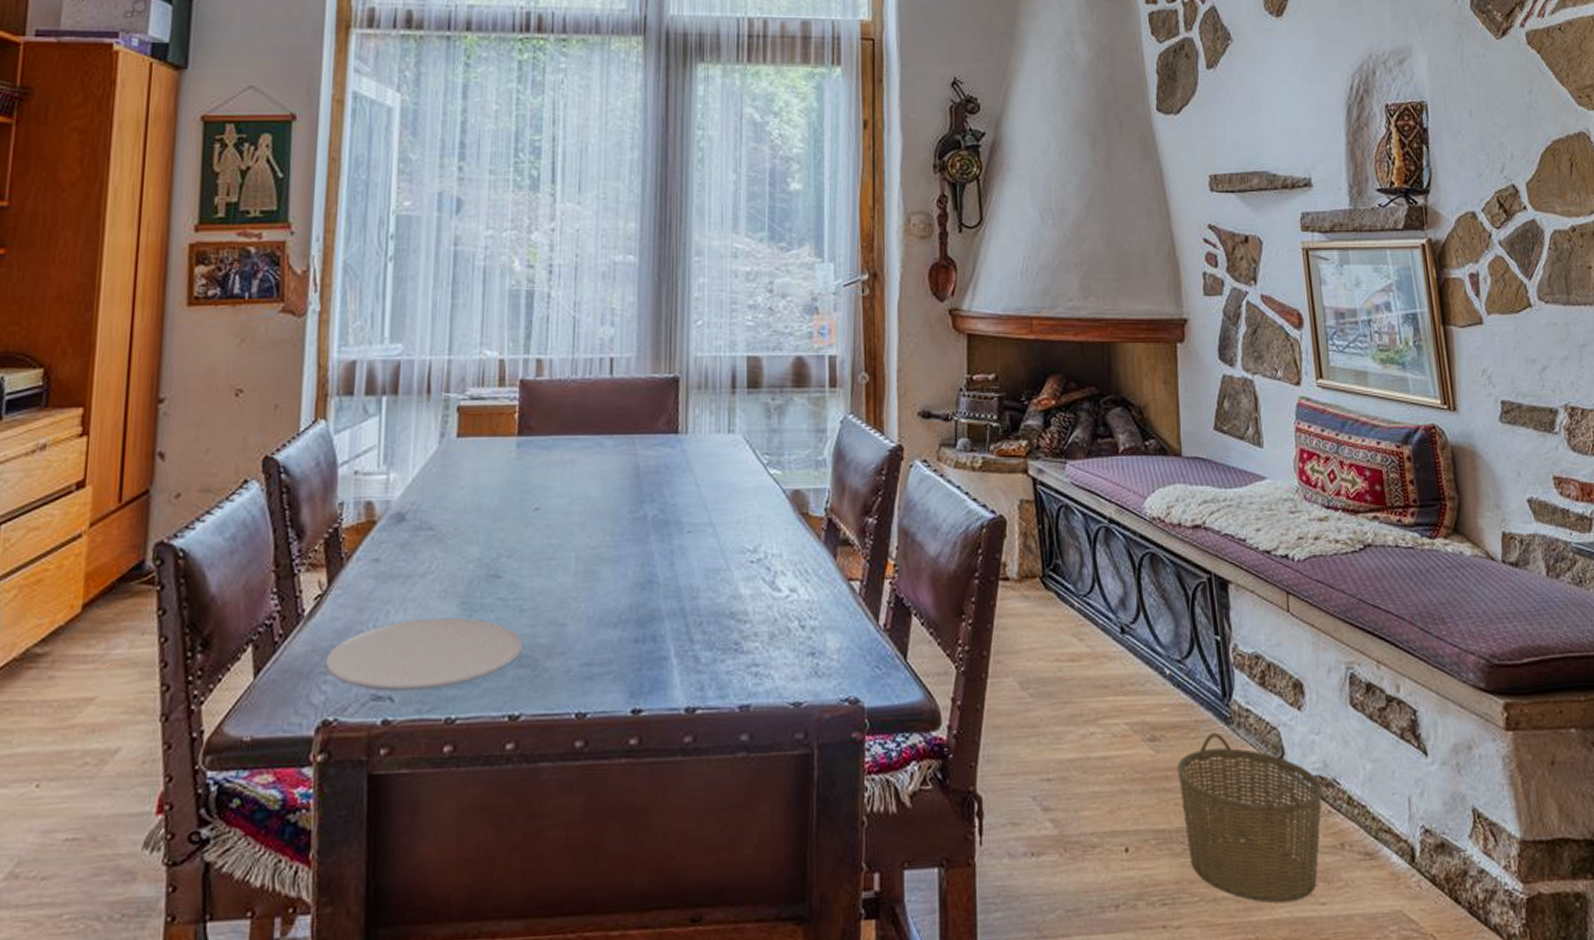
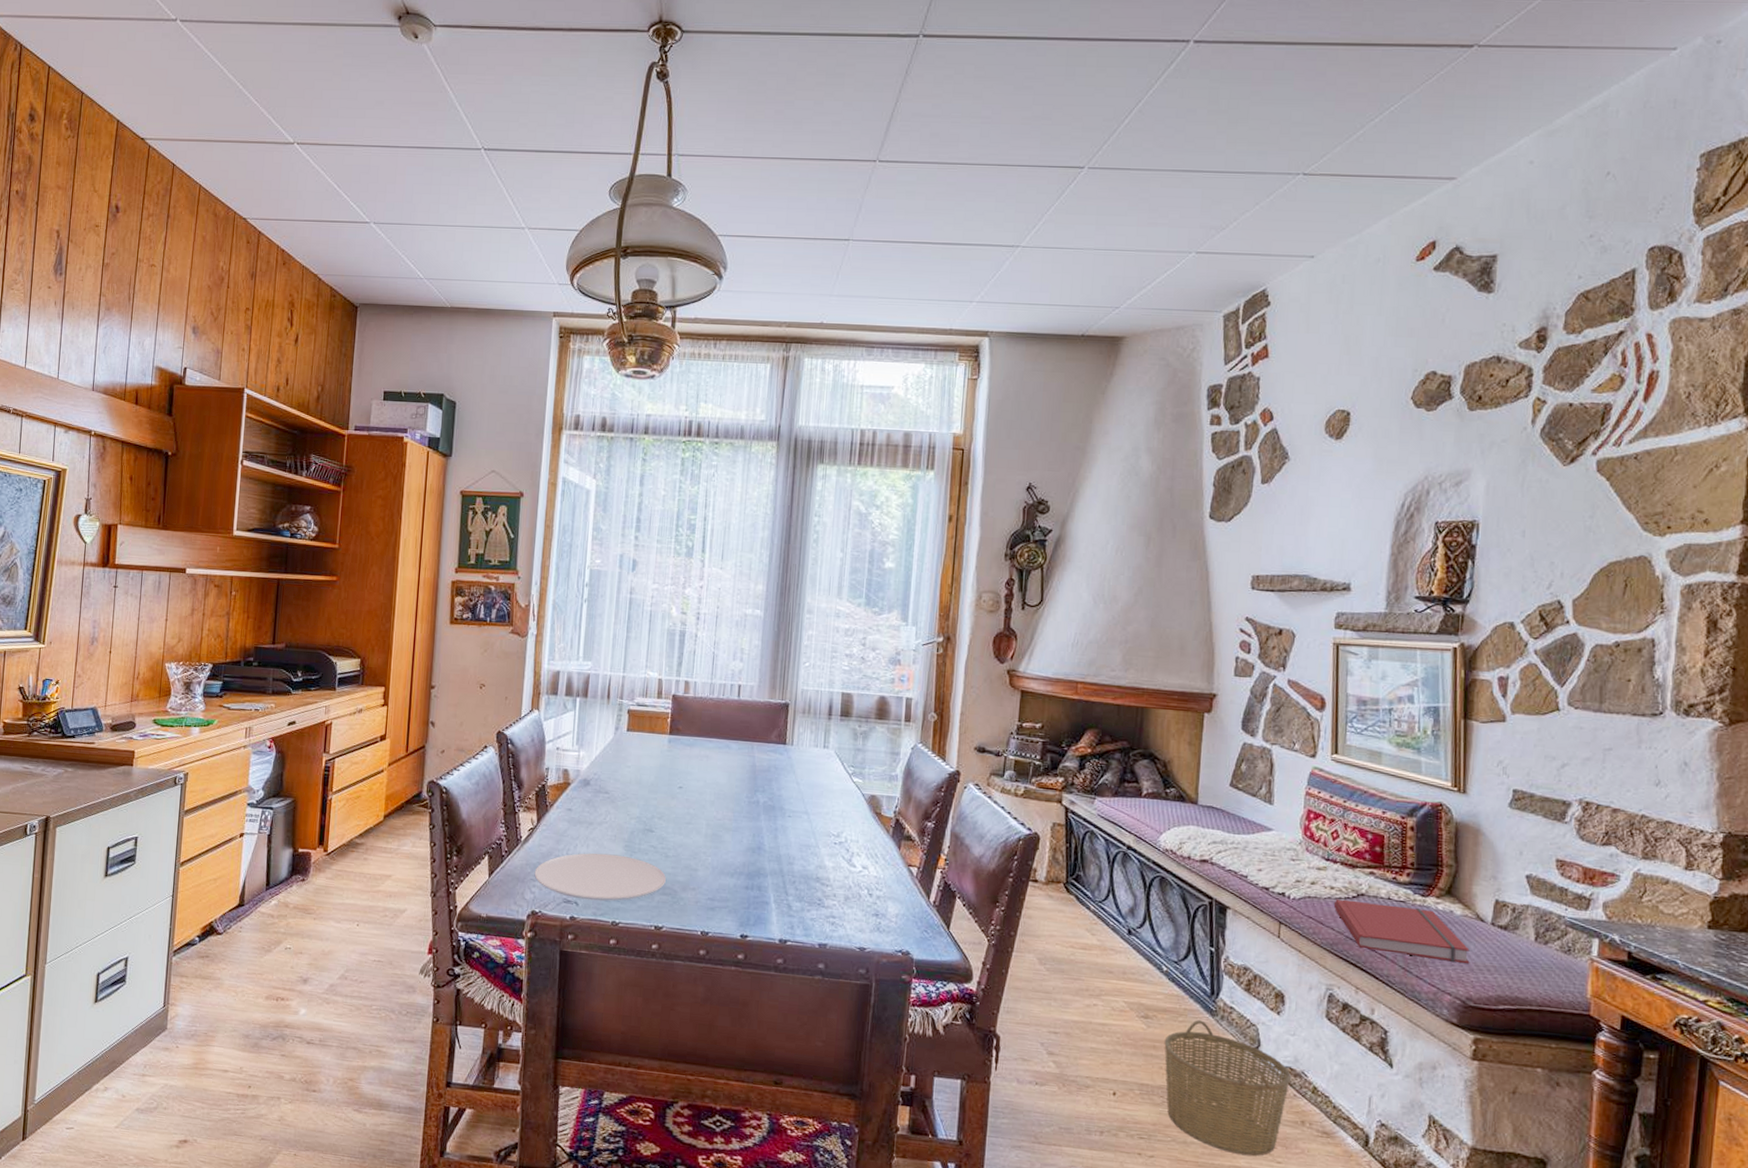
book: none [1341,553,1488,615] -> present [1333,899,1470,963]

